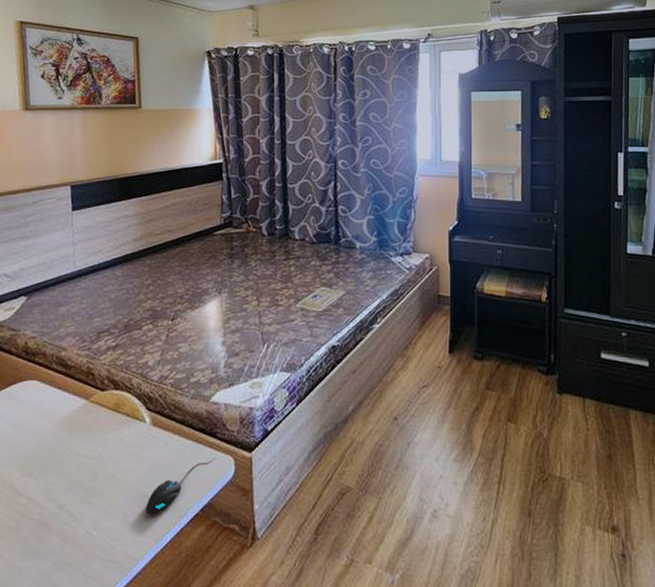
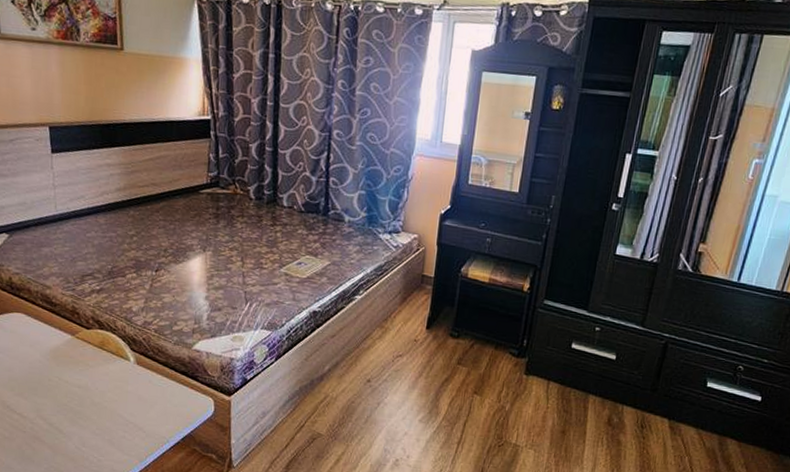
mouse: present [146,457,216,515] -> none [130,397,197,439]

